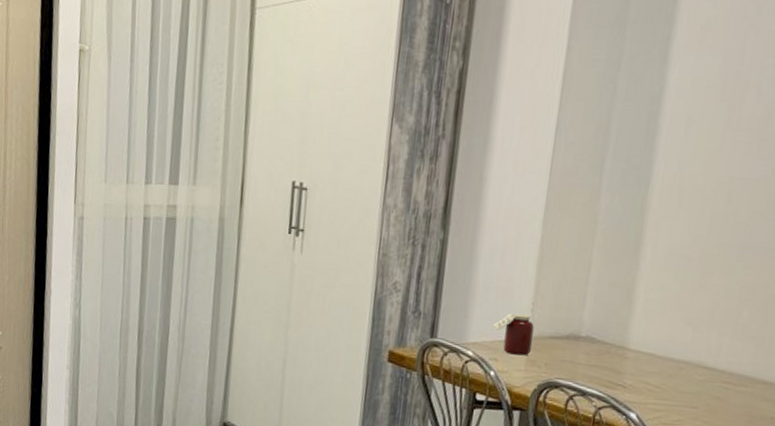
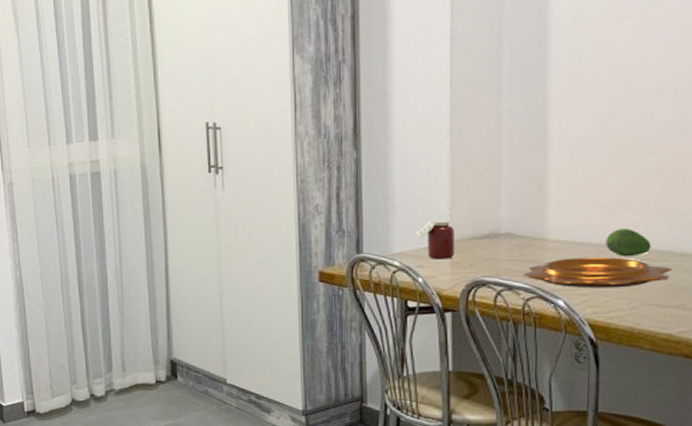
decorative bowl: none [599,370,752,409] -> present [524,257,673,289]
fruit: none [686,347,734,378] -> present [606,229,651,257]

